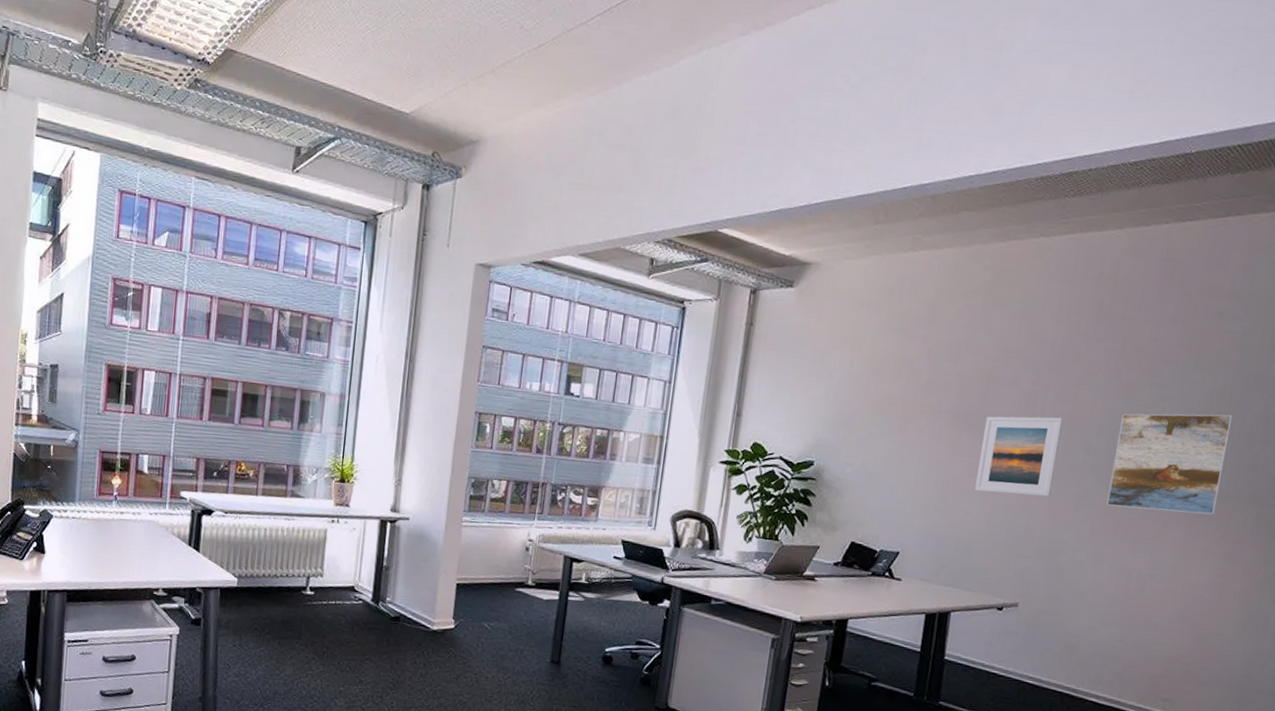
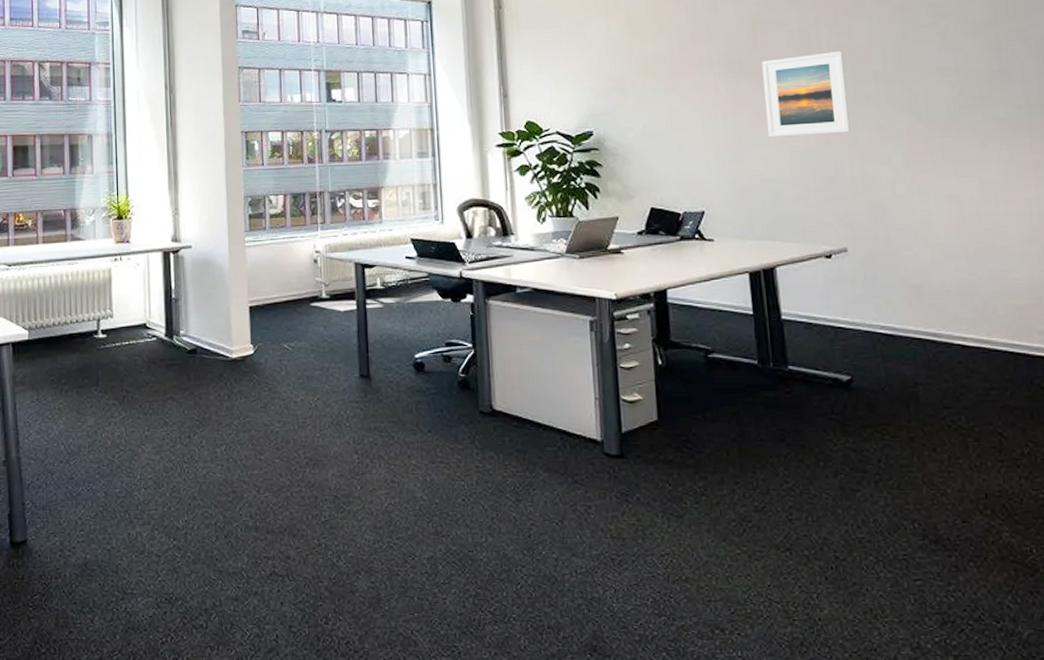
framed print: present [1106,413,1234,515] -> none [904,22,1035,132]

